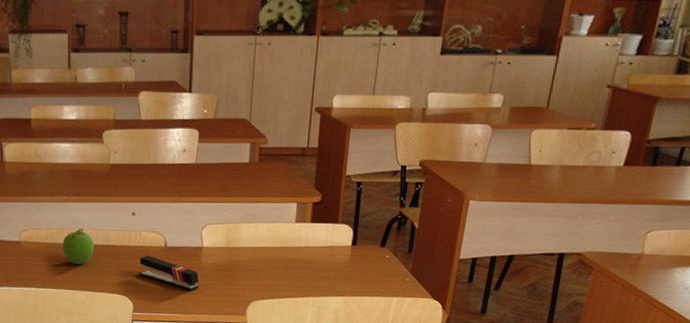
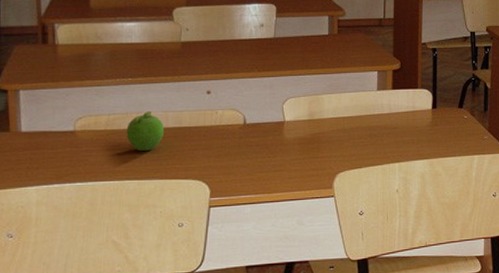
stapler: present [139,255,199,291] -> none [216,134,283,168]

